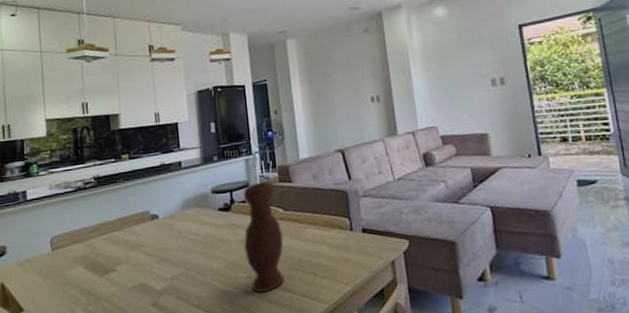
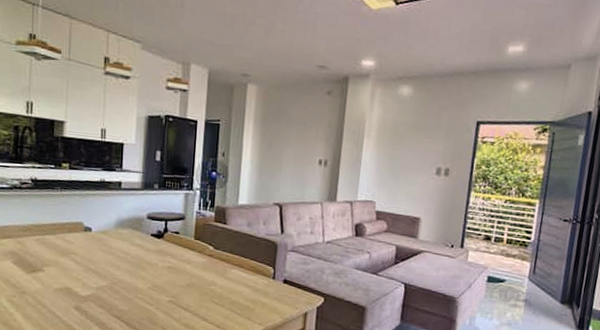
vase: present [243,182,285,293] -> none [169,218,209,317]

